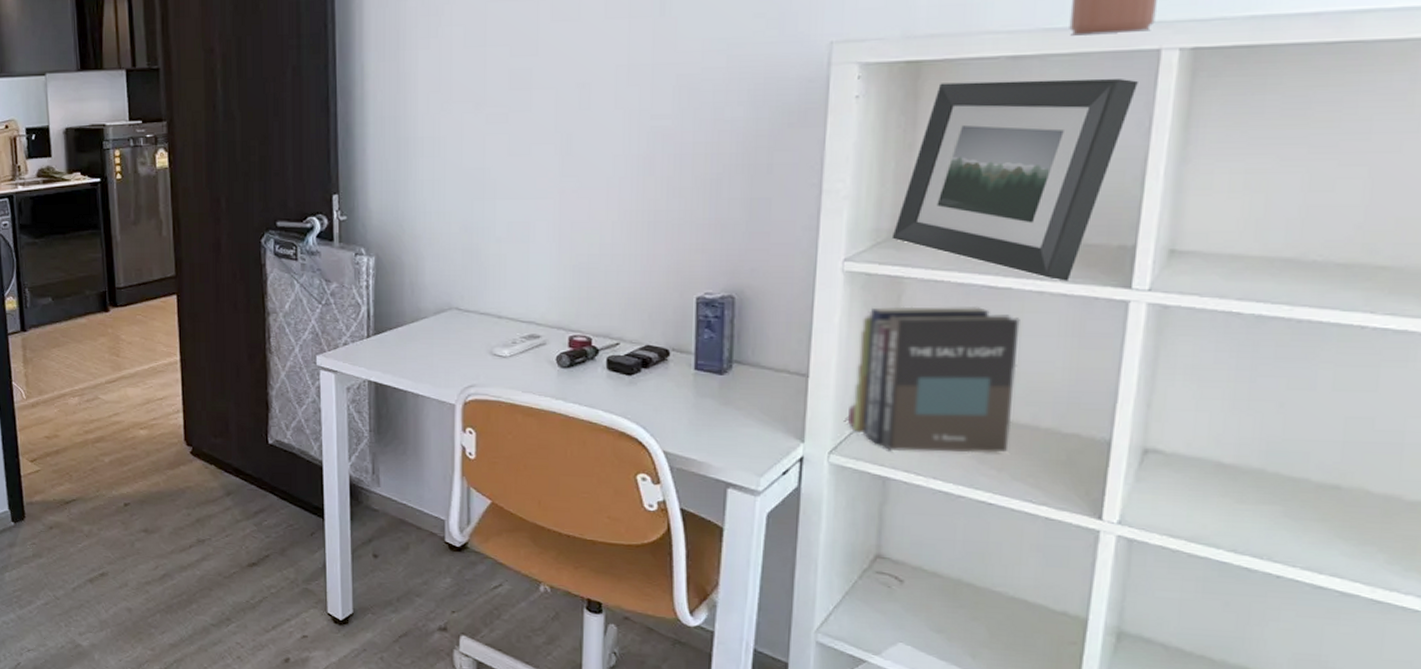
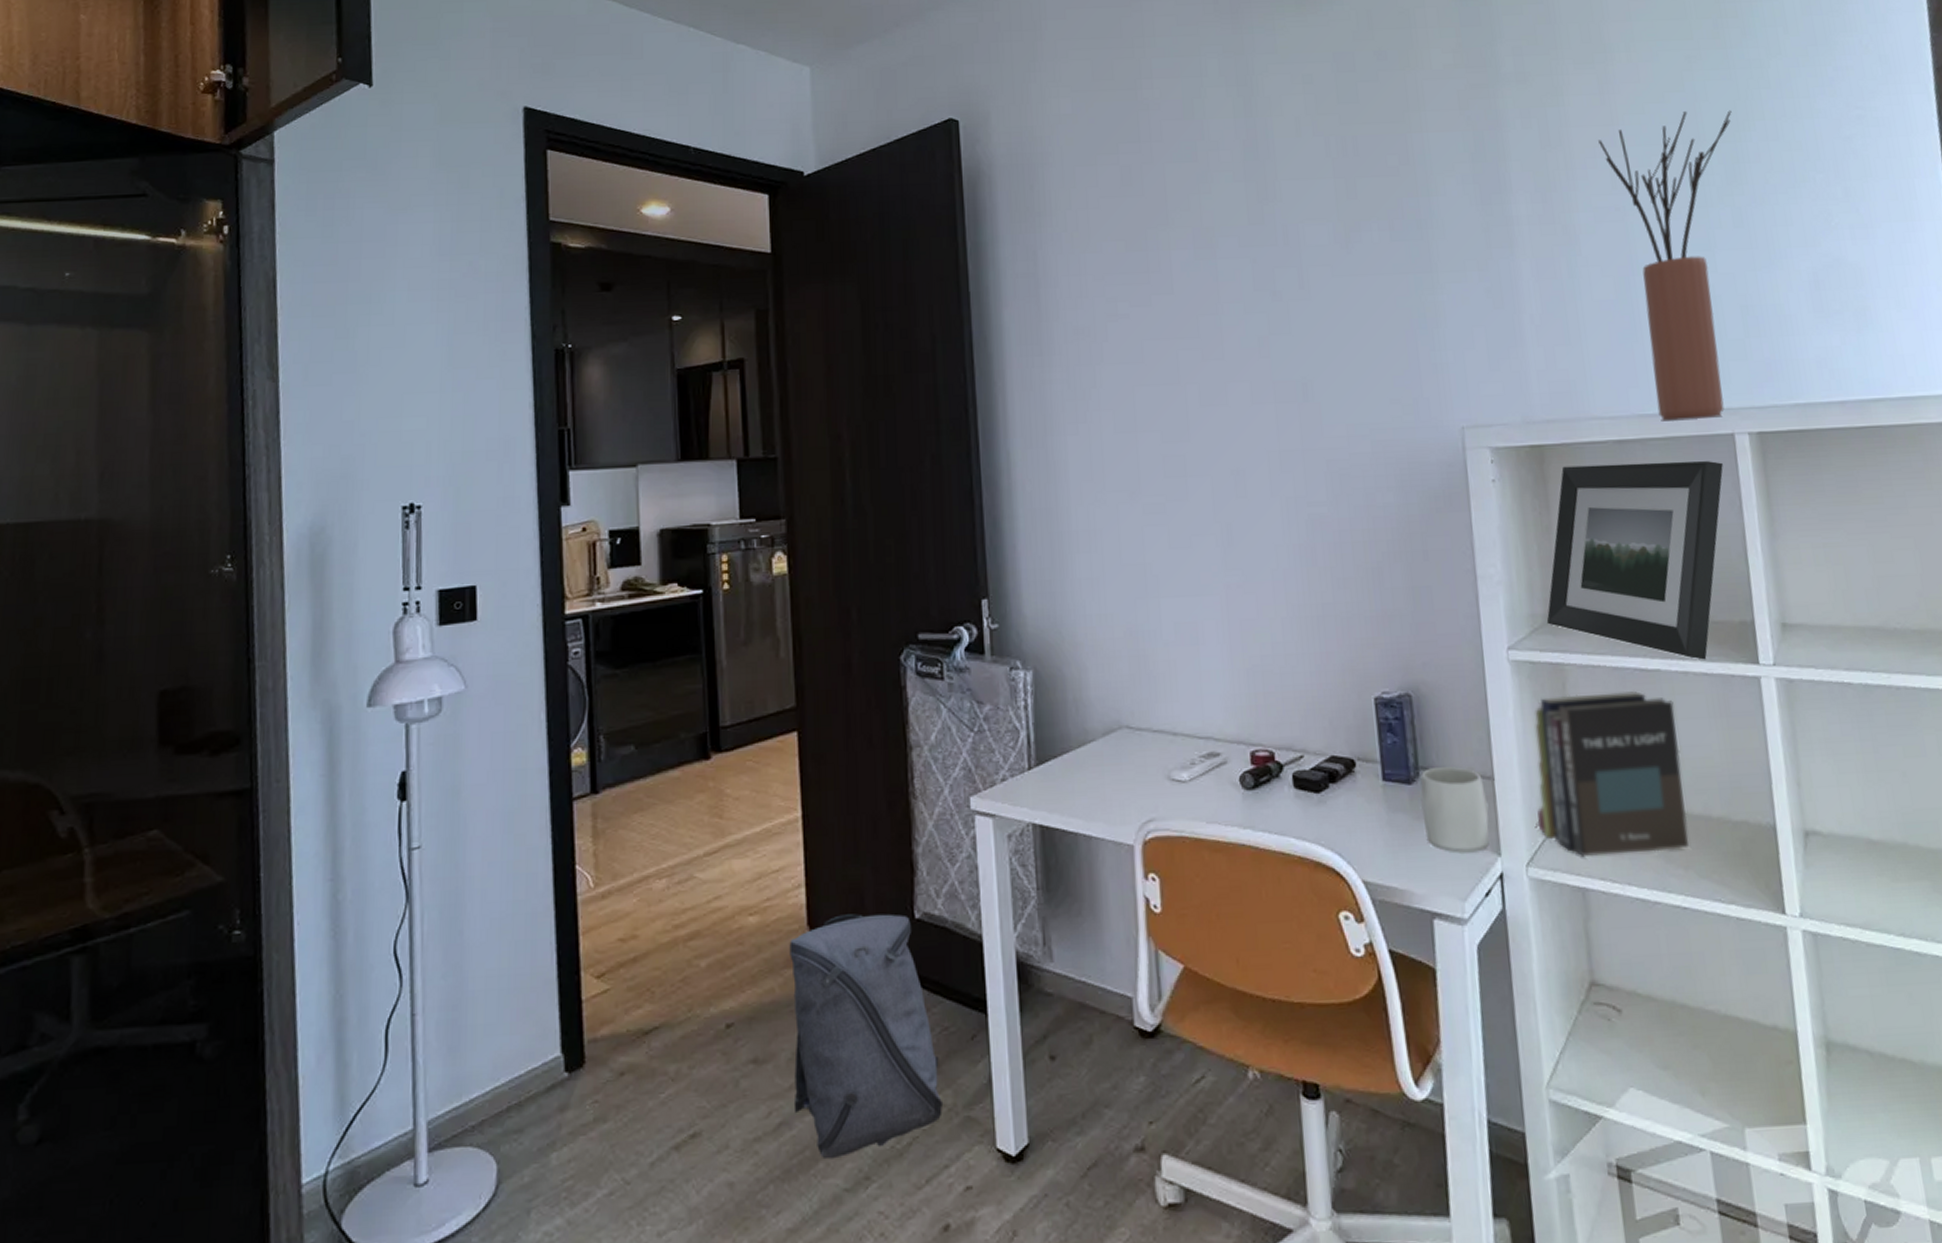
backpack: none [171,435,288,604] -> present [789,914,944,1160]
mug: none [730,361,797,438] -> present [1420,766,1489,854]

